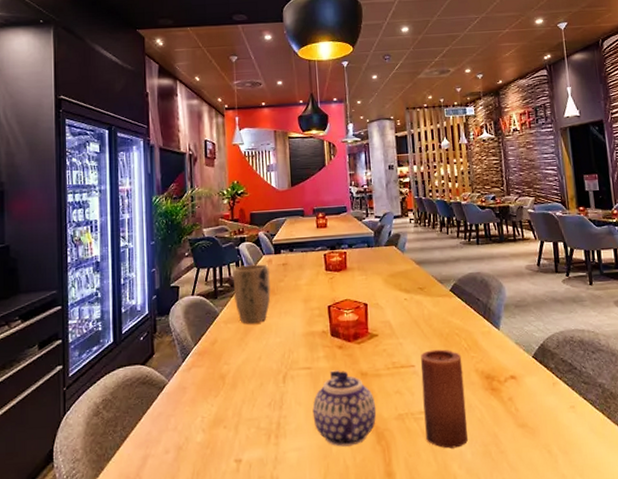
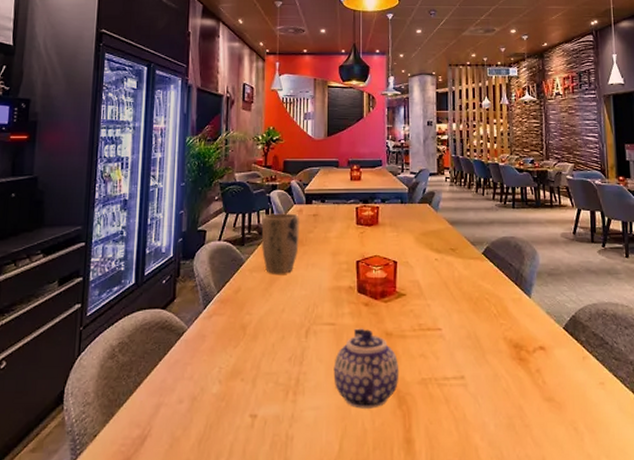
candle: present [420,349,468,449] -> none [447,314,492,418]

